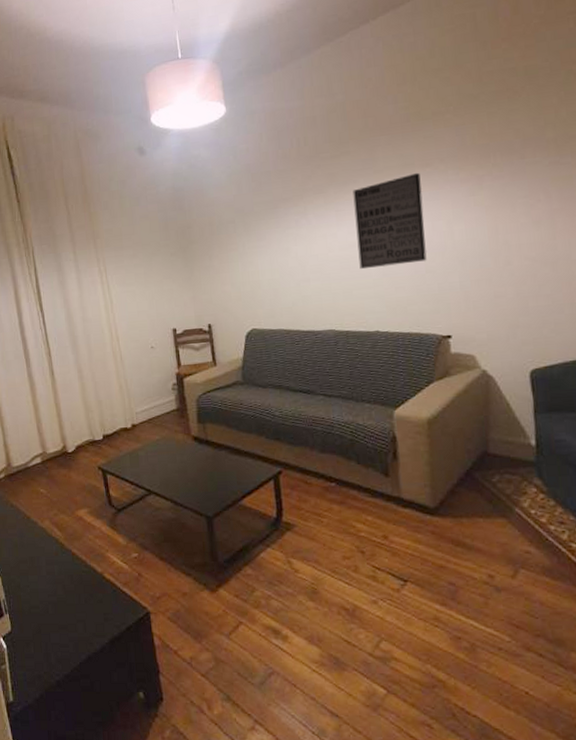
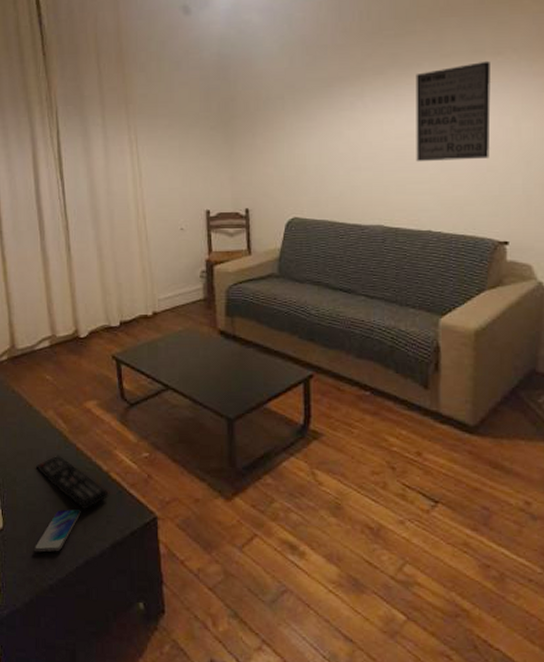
remote control: none [37,560,105,610] -> present [36,455,109,510]
smartphone: none [40,610,81,651] -> present [33,509,81,552]

